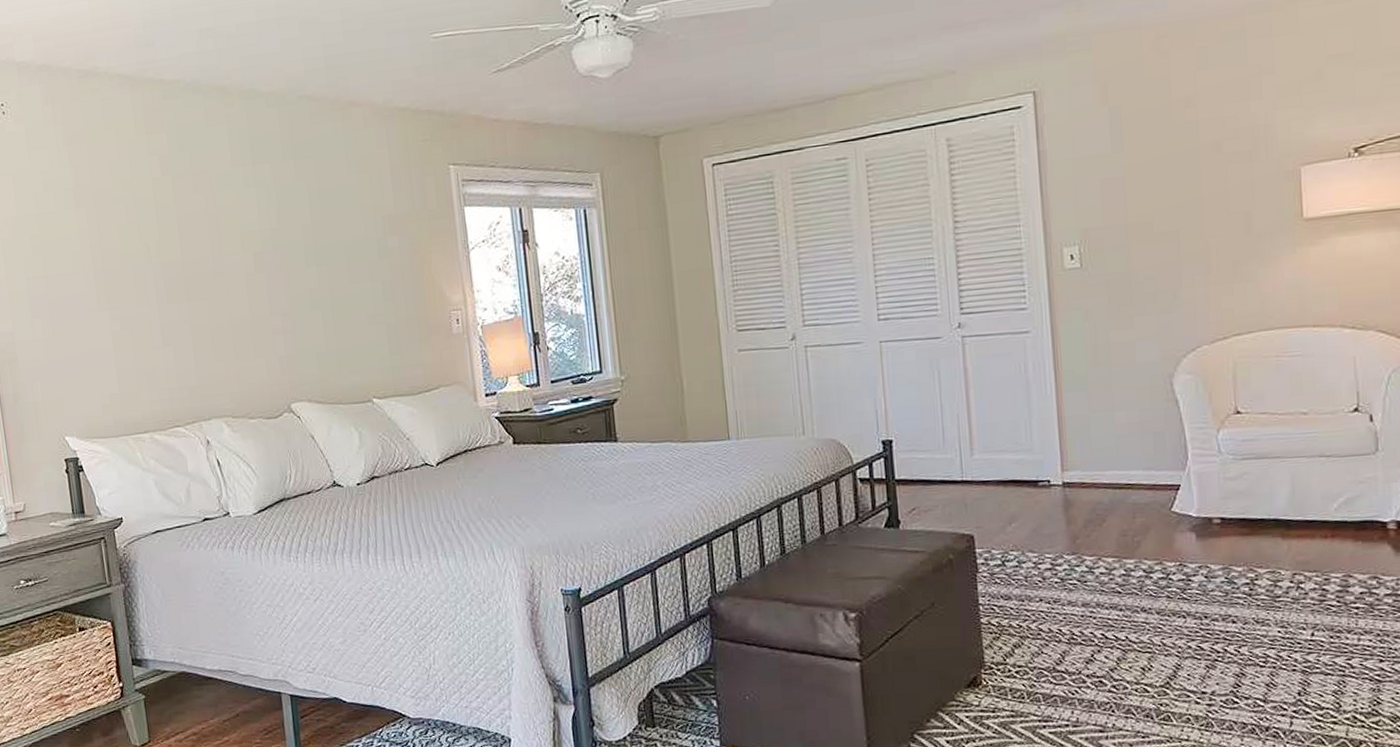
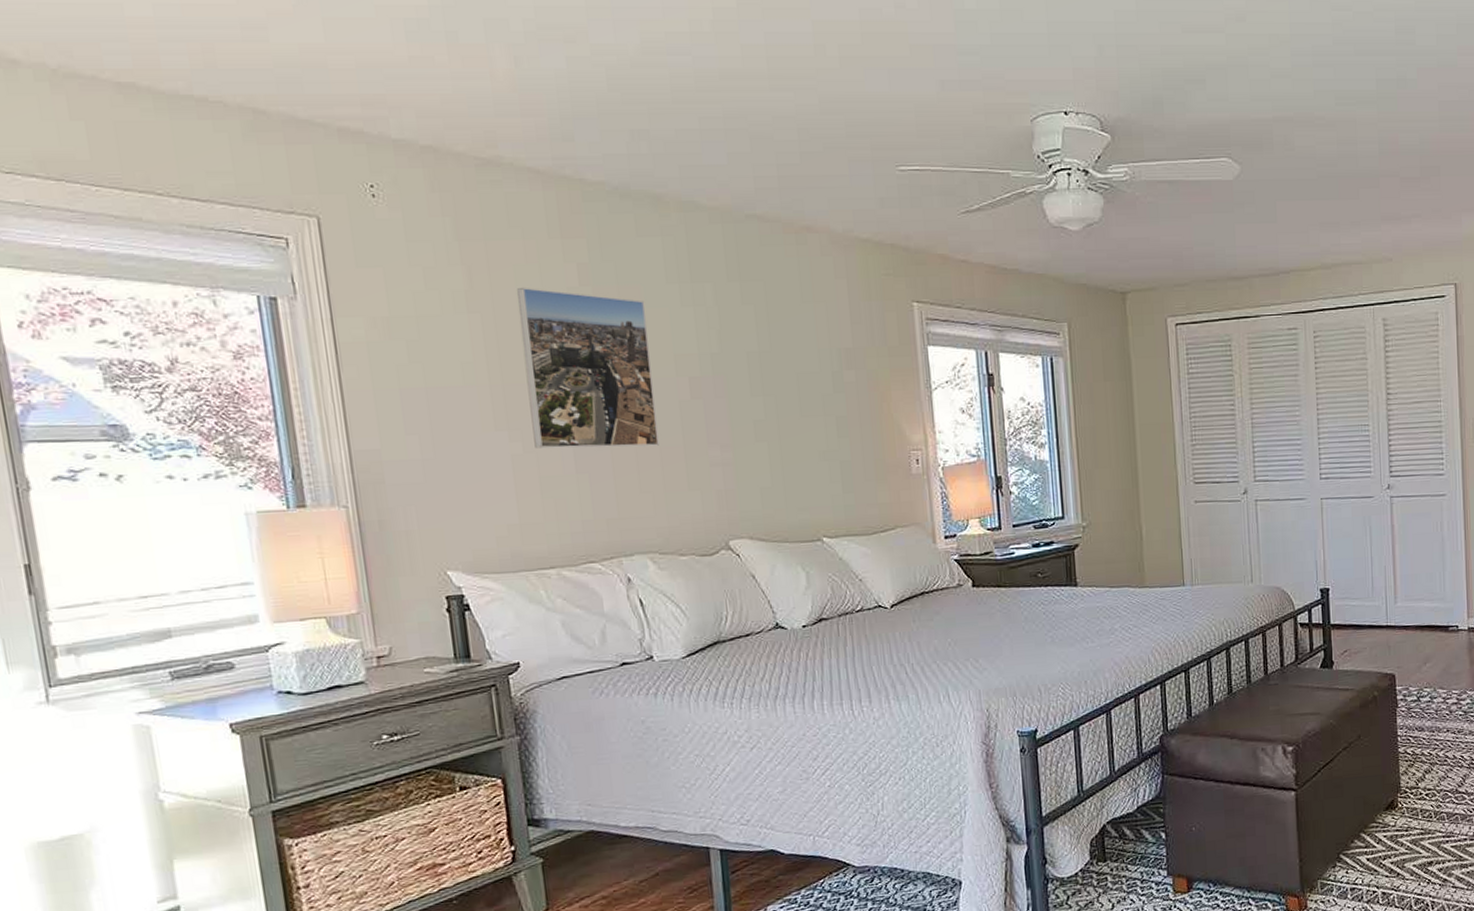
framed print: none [113,181,230,325] -> present [517,287,659,449]

